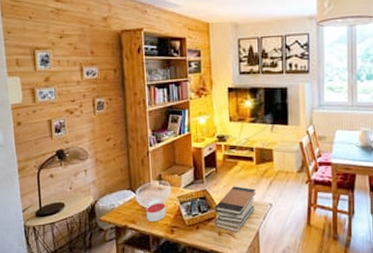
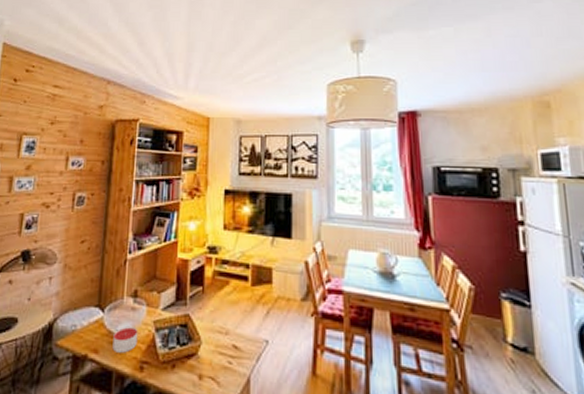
book stack: present [214,186,255,233] -> none [195,312,249,378]

